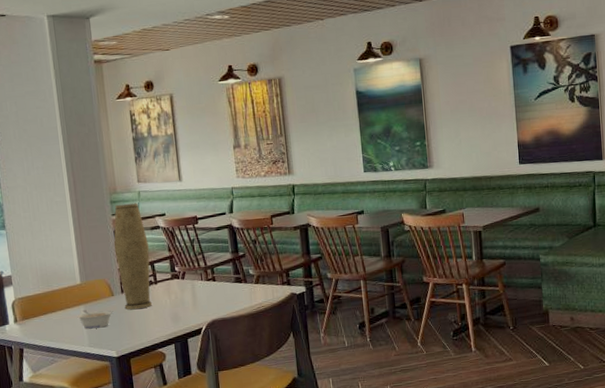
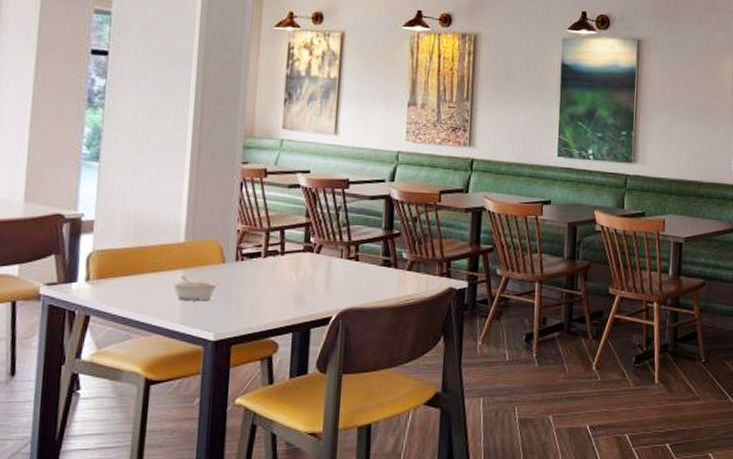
vase: present [114,203,153,310] -> none [236,151,282,283]

